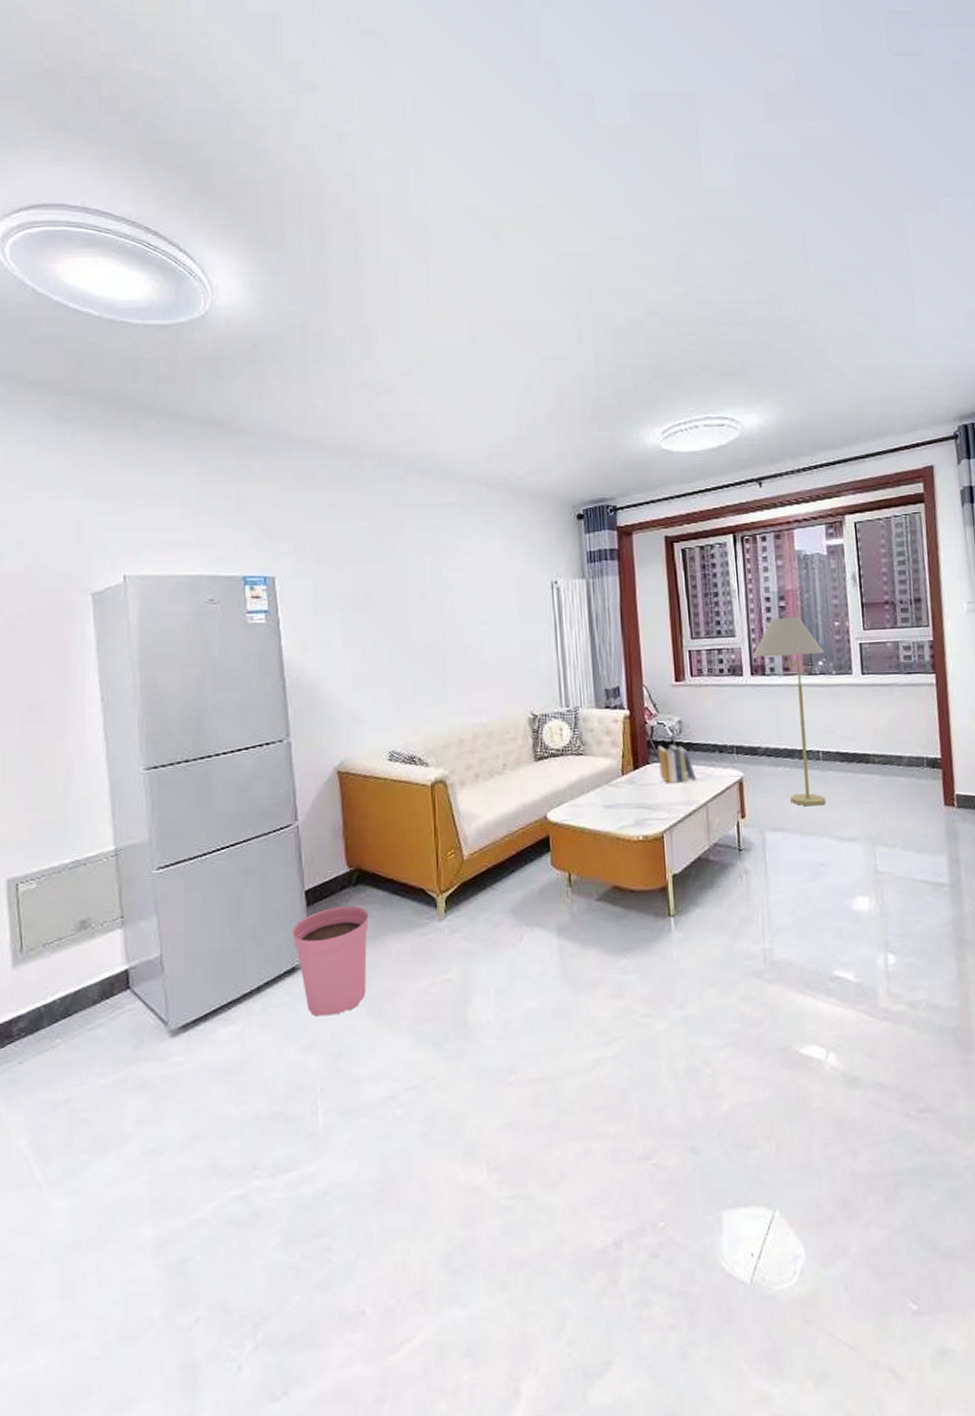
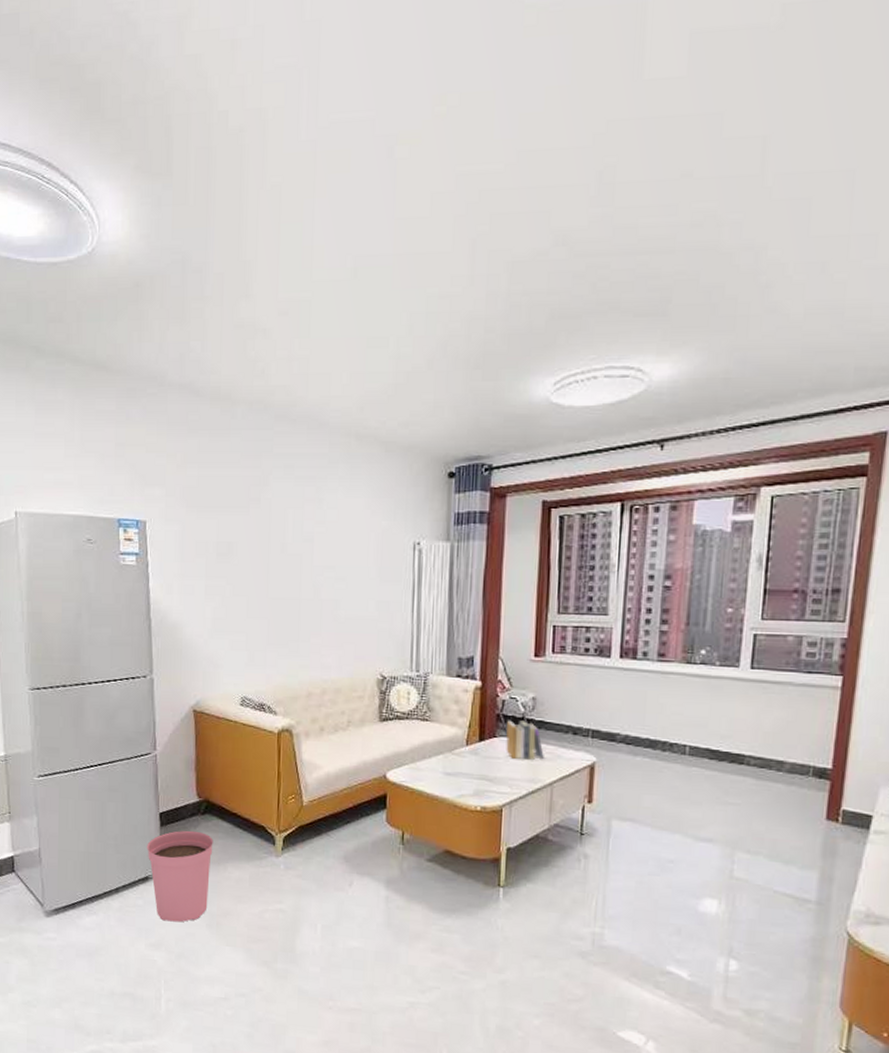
floor lamp: present [752,617,826,806] -> none [624,599,711,802]

